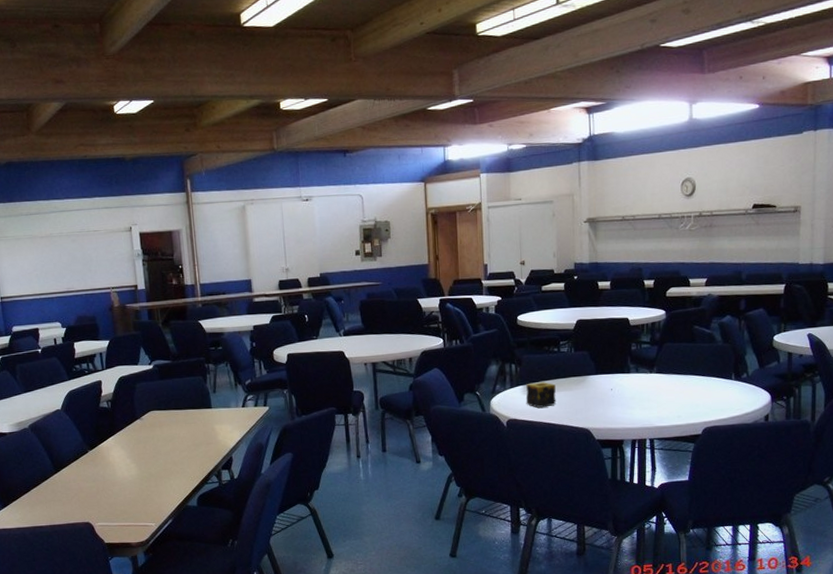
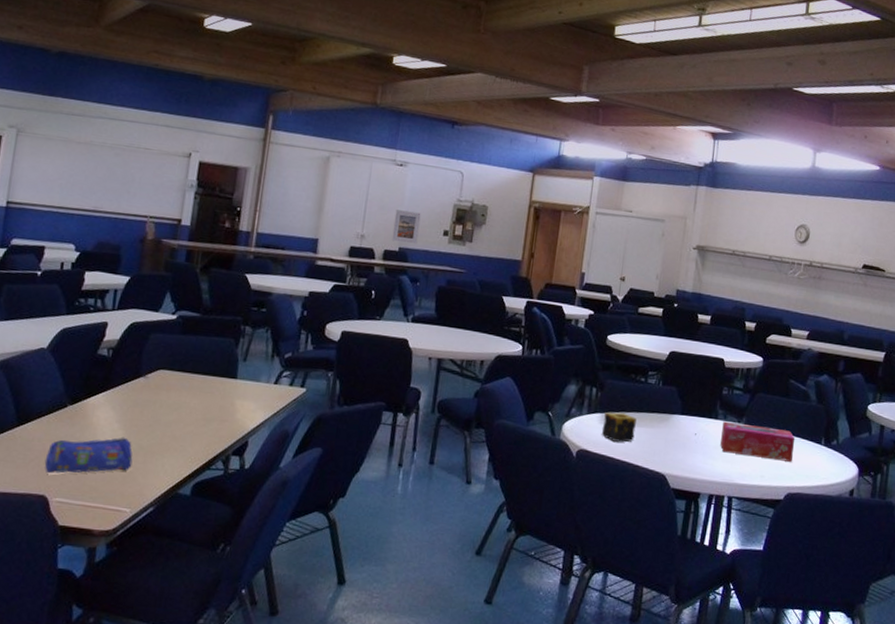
pencil case: none [82,468,148,506] -> present [44,437,133,474]
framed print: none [310,239,335,269] -> present [392,210,421,244]
tissue box: none [636,372,706,401] -> present [720,421,796,462]

